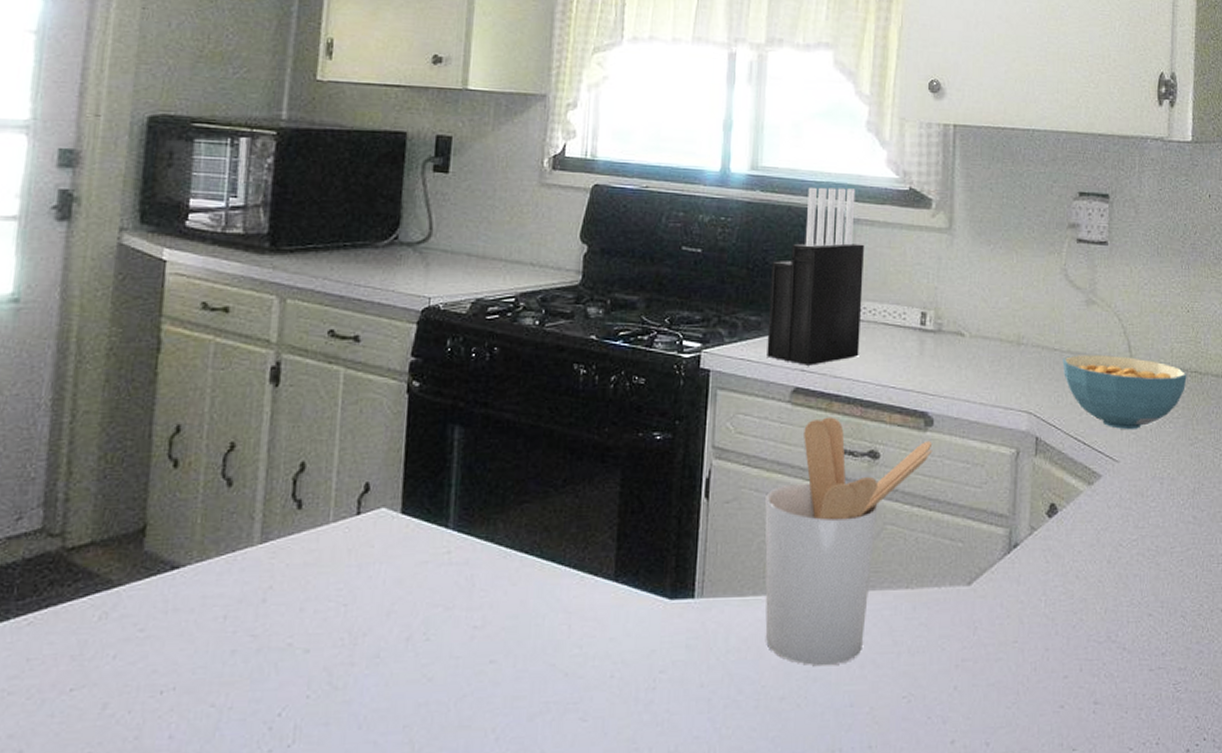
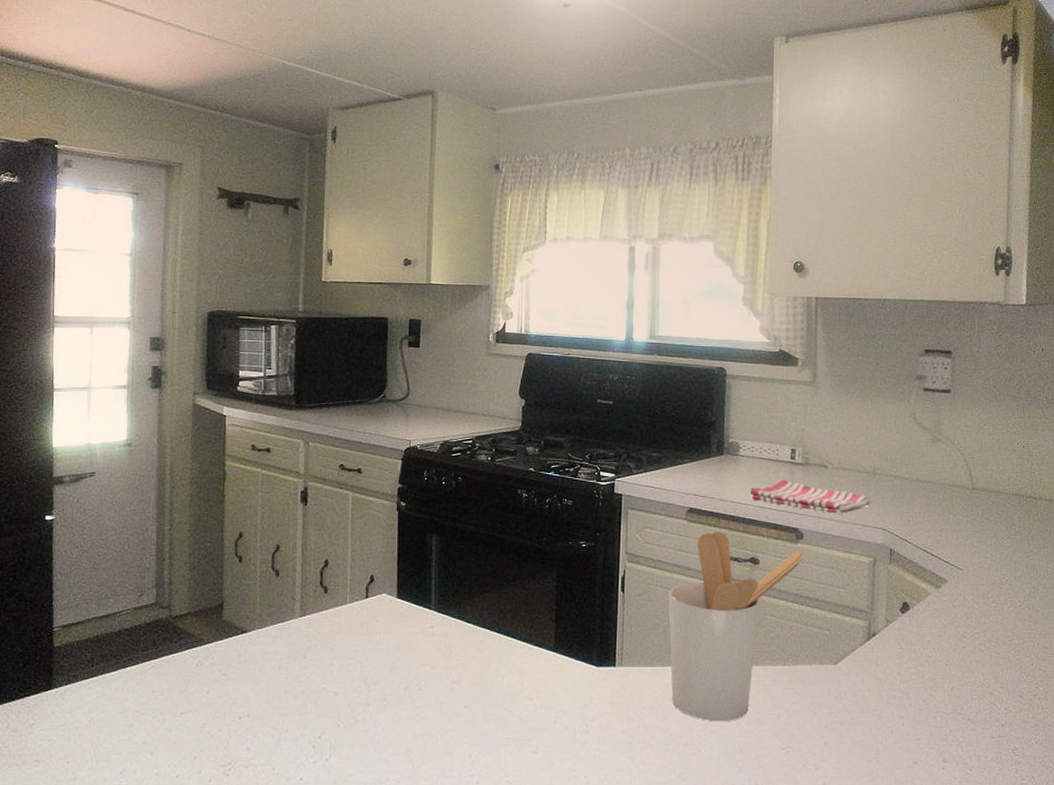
knife block: present [767,187,864,366] -> none [666,351,743,491]
dish towel: none [870,349,1015,394] -> present [750,478,871,514]
cereal bowl: present [1062,355,1187,430] -> none [912,483,1023,544]

